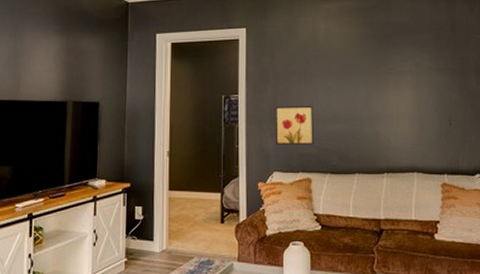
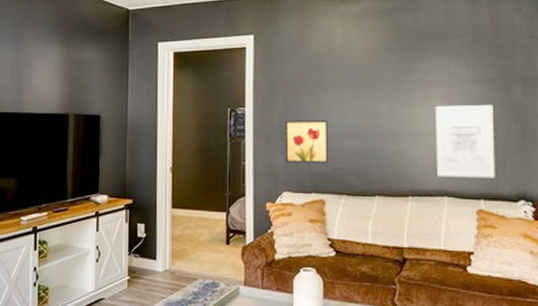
wall art: none [405,91,456,155] -> present [435,104,496,178]

